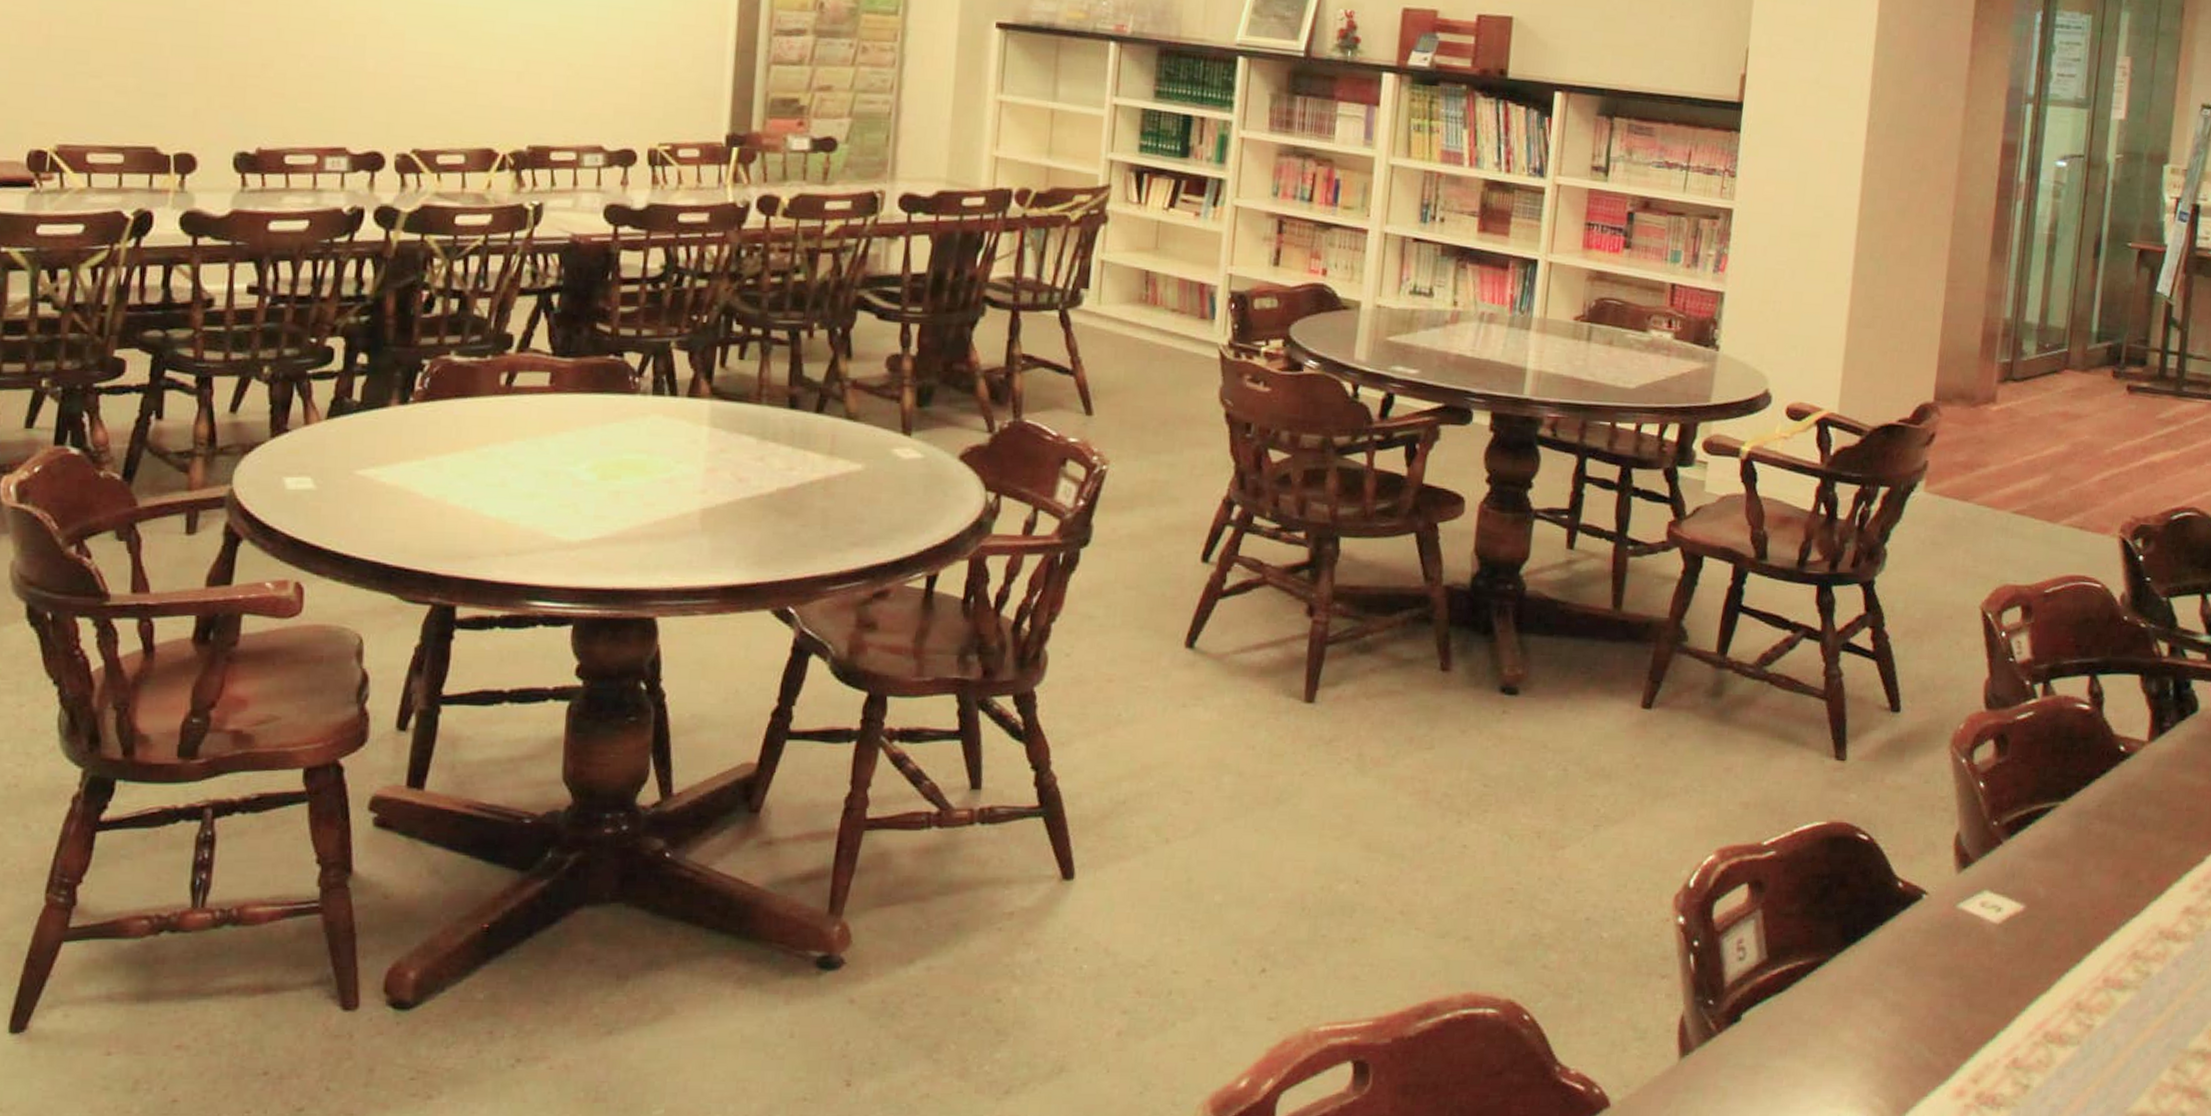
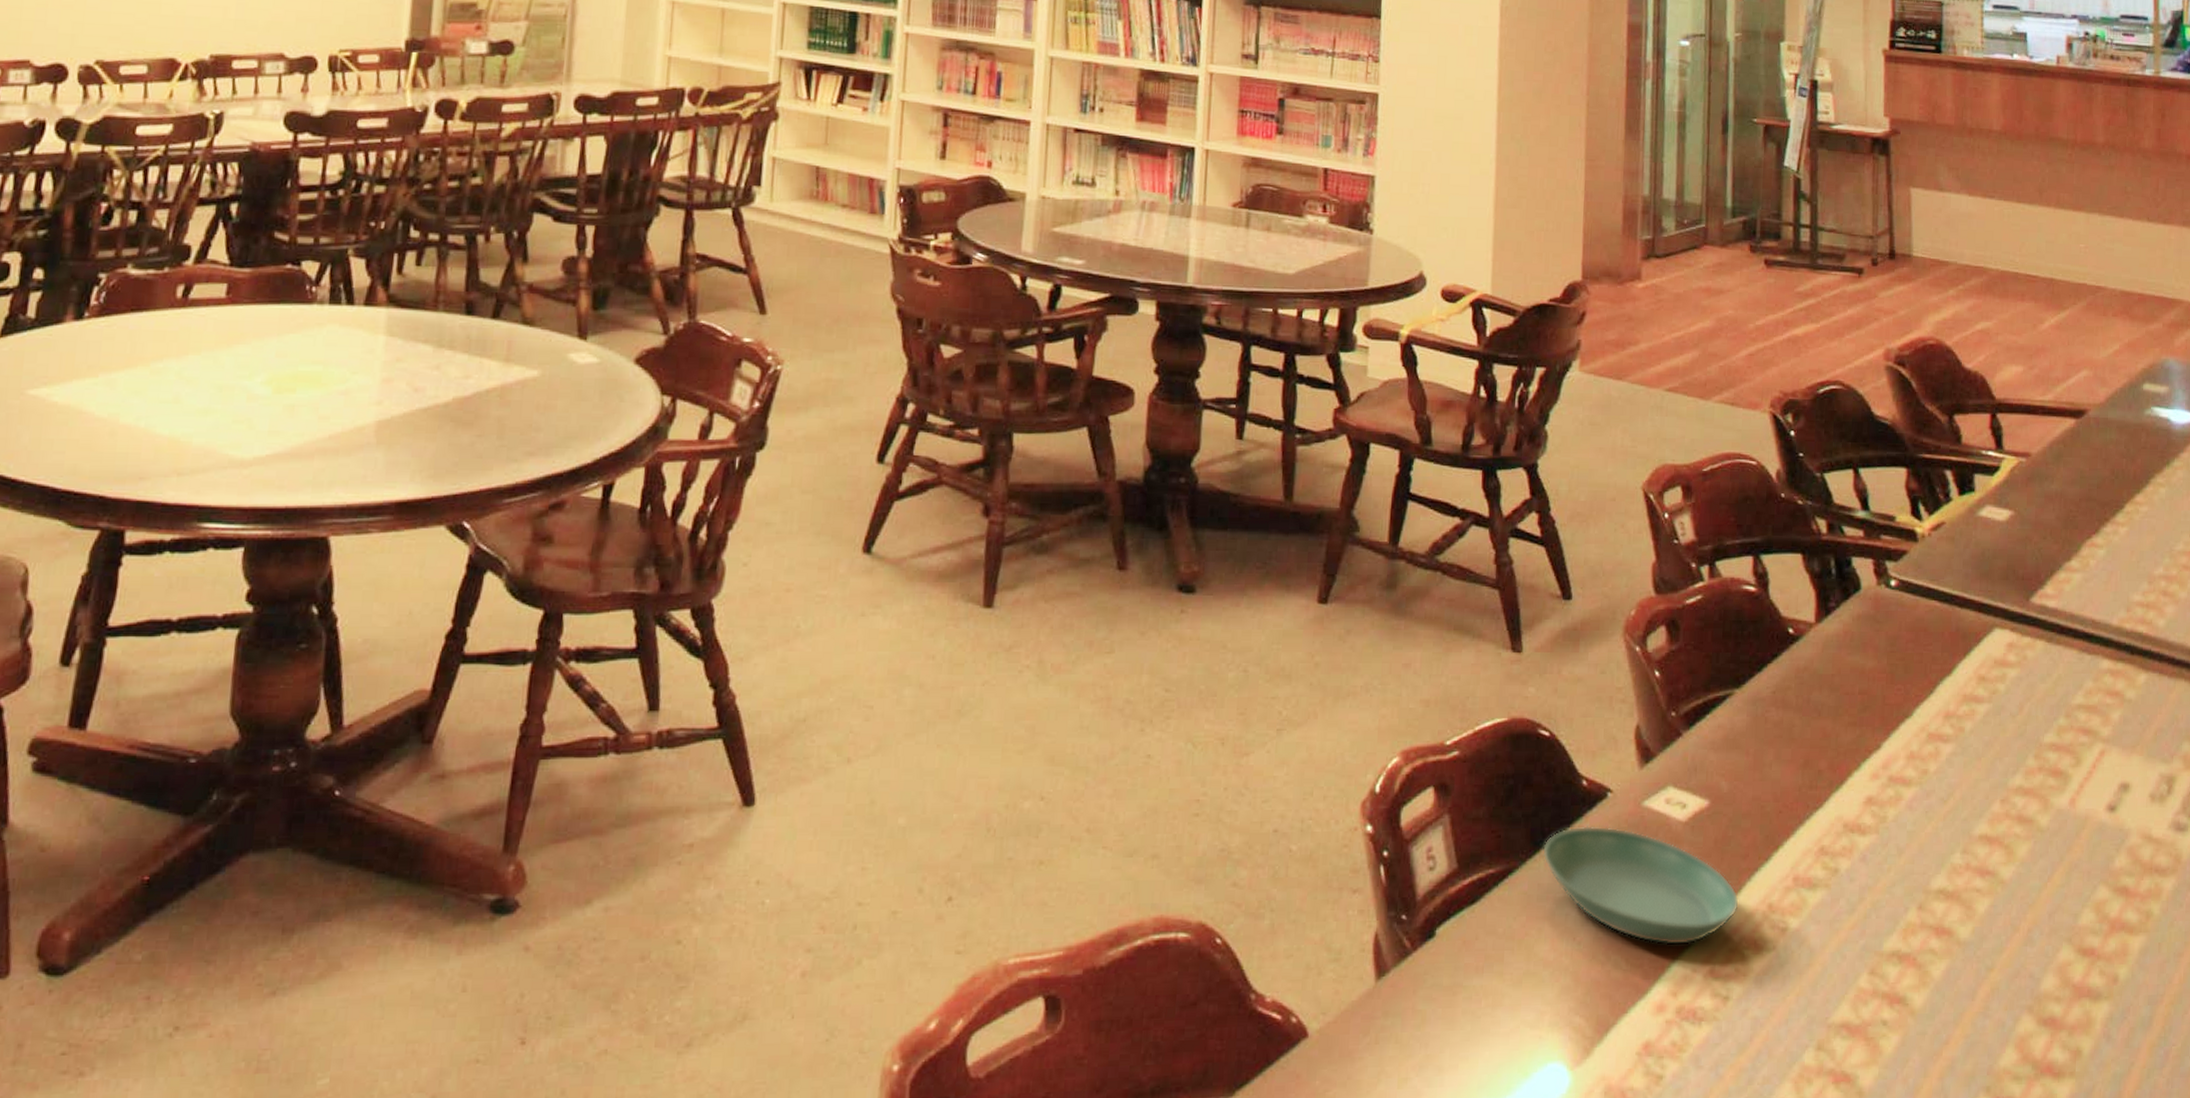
saucer: none [1853,924,2047,1037] -> present [1543,826,1739,946]

